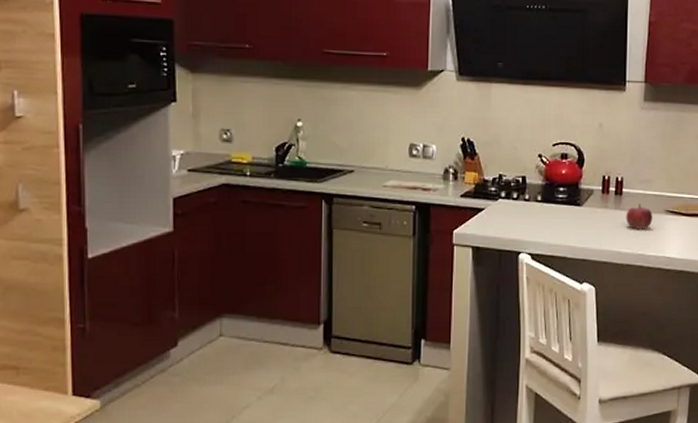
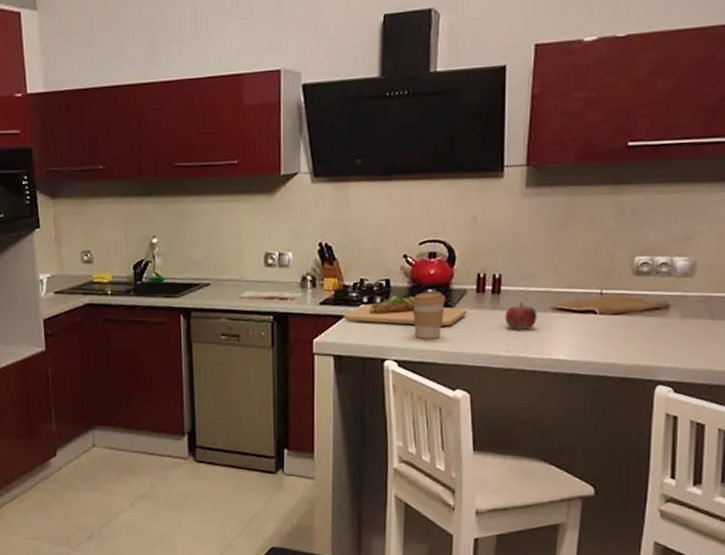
cutting board: none [482,192,593,224] -> present [343,296,467,327]
coffee cup: none [544,190,575,234] -> present [411,291,445,339]

